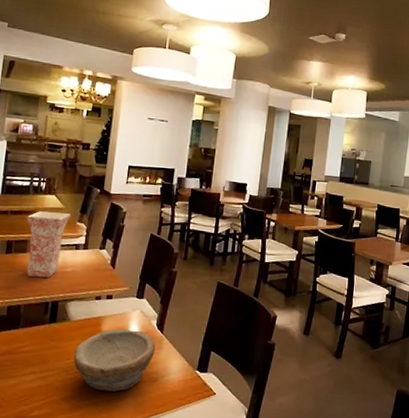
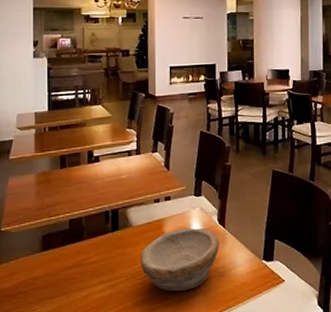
vase: present [26,211,71,278] -> none [77,121,119,188]

